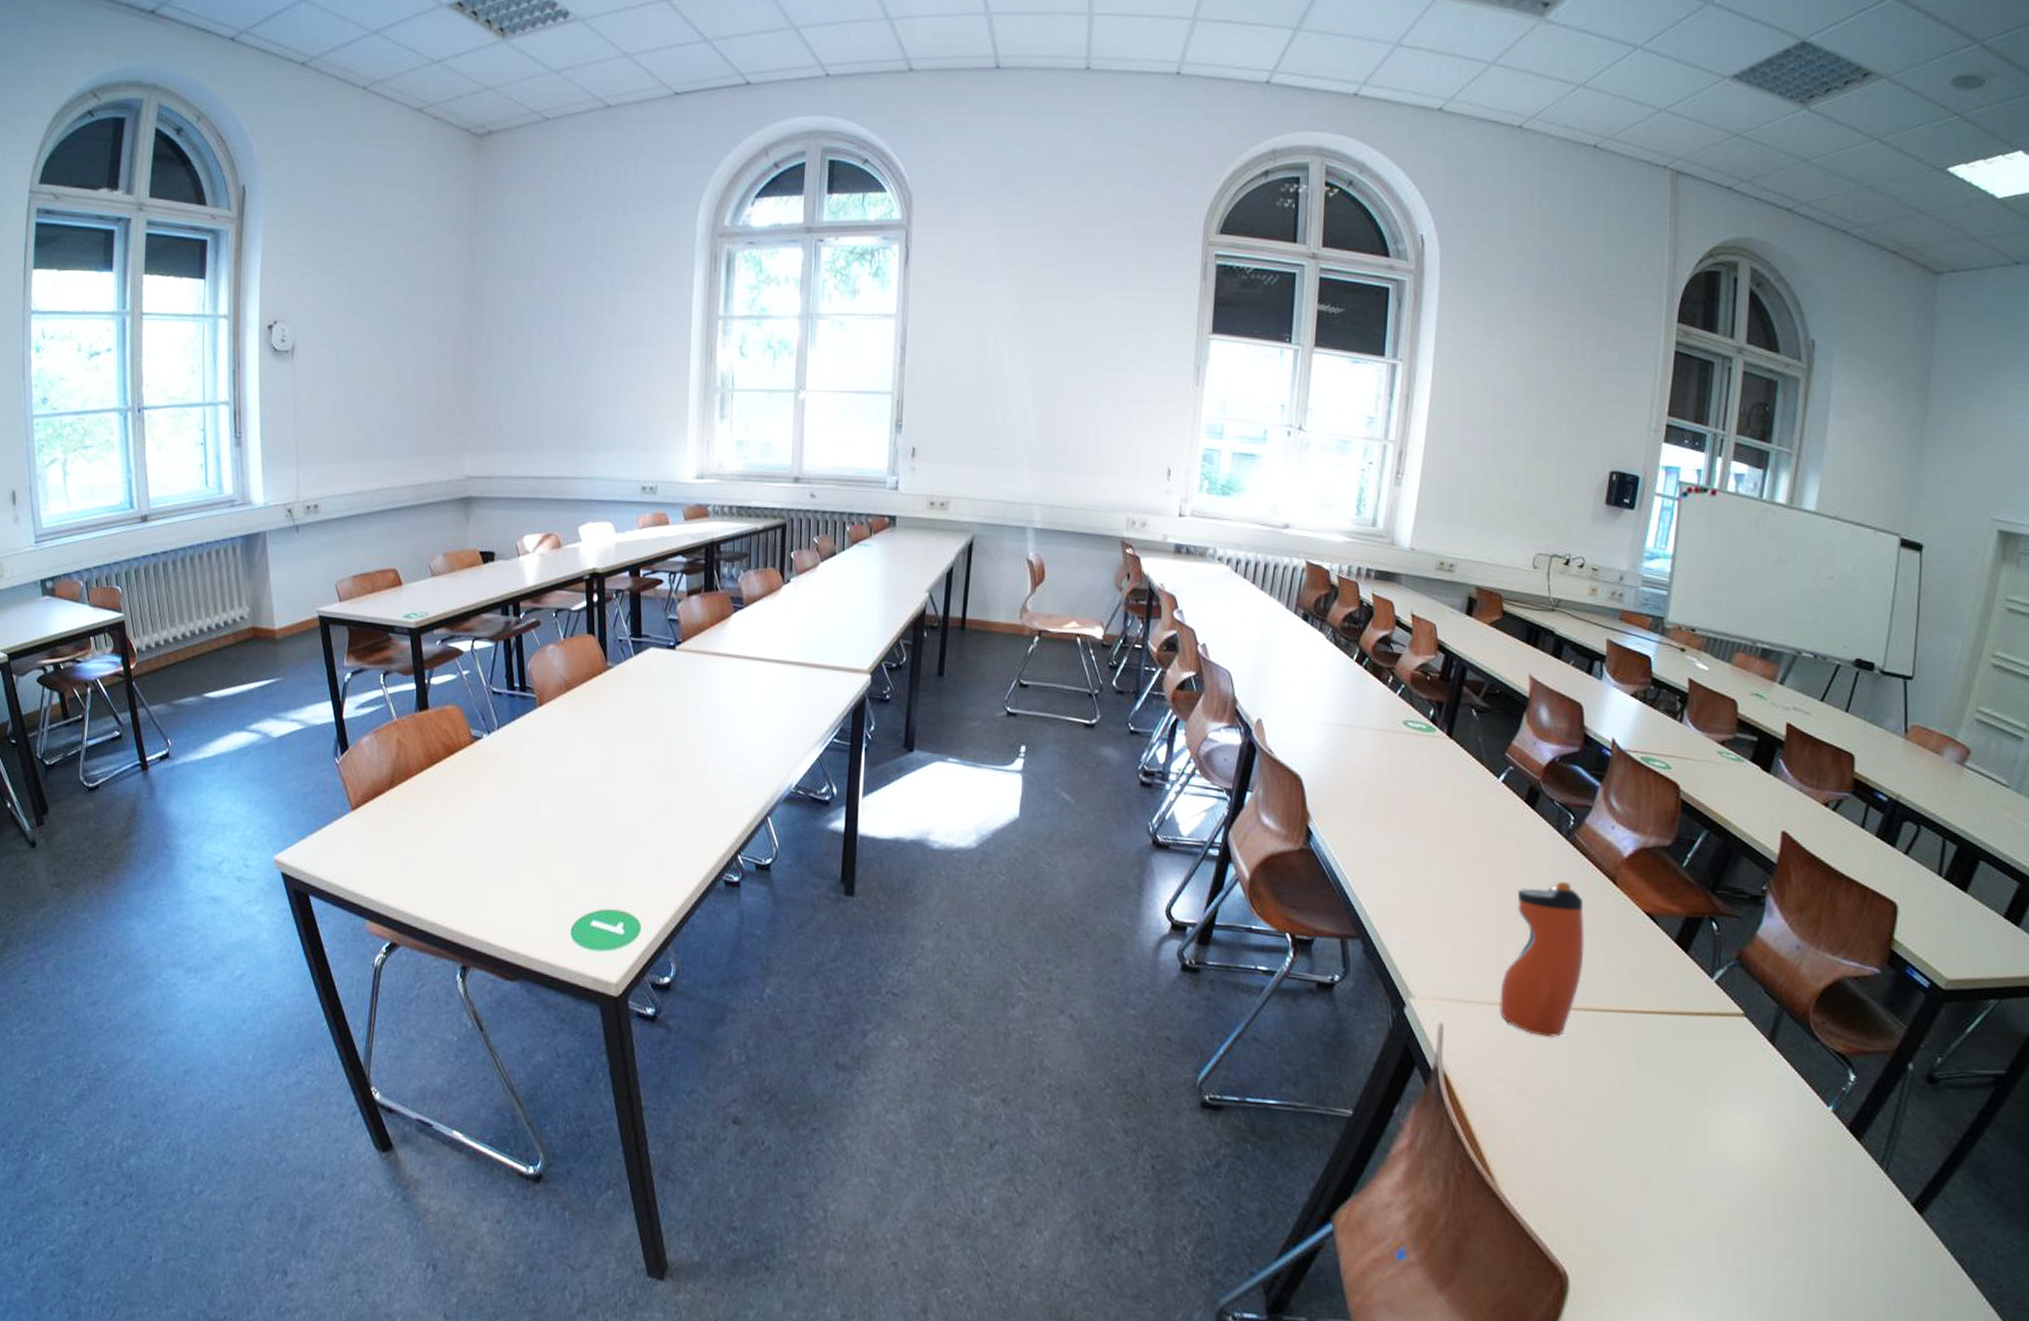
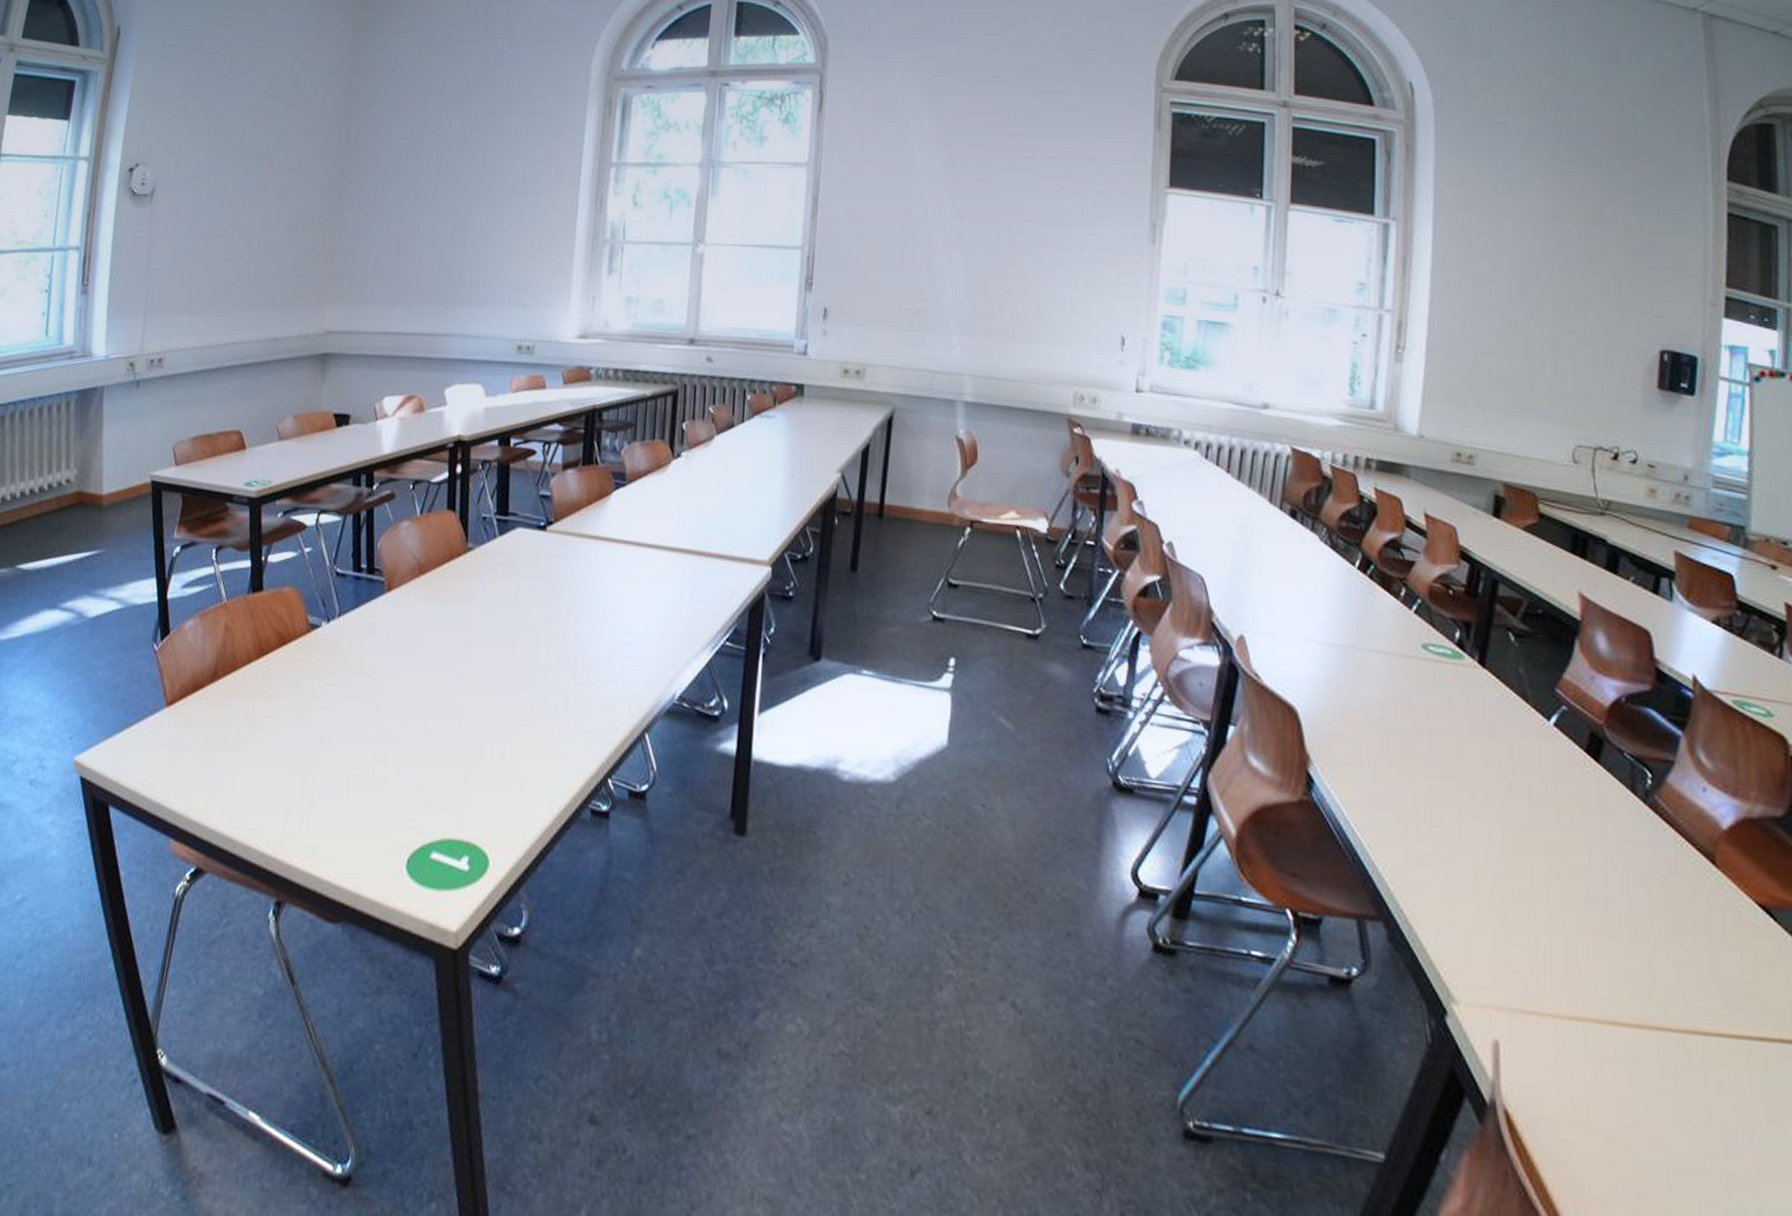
water bottle: present [1500,881,1585,1038] -> none [1572,857,1681,1069]

